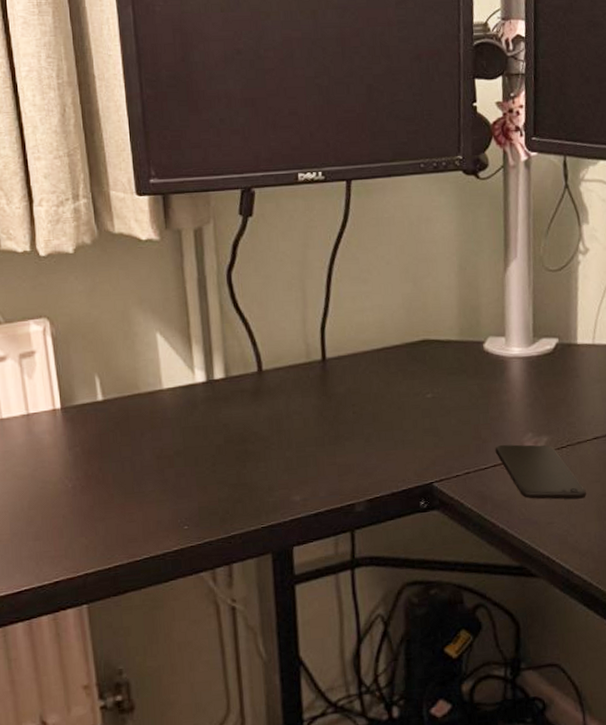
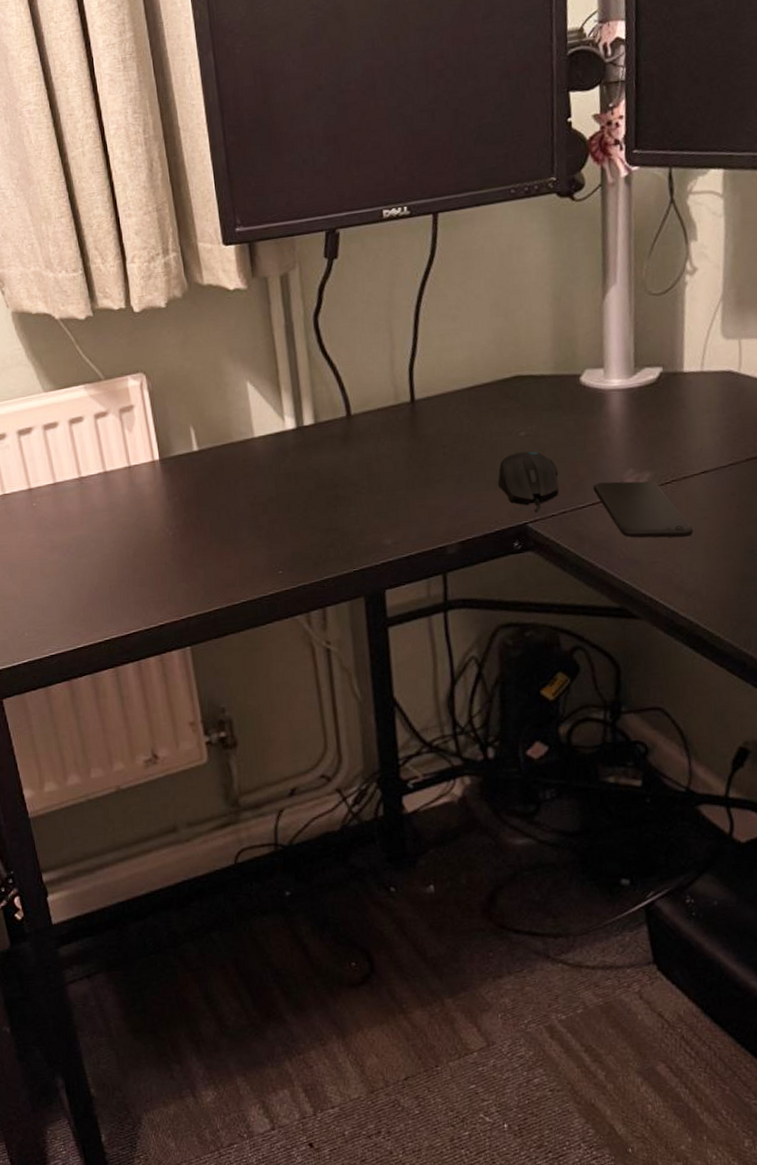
computer mouse: none [405,413,464,473] -> present [498,451,560,513]

